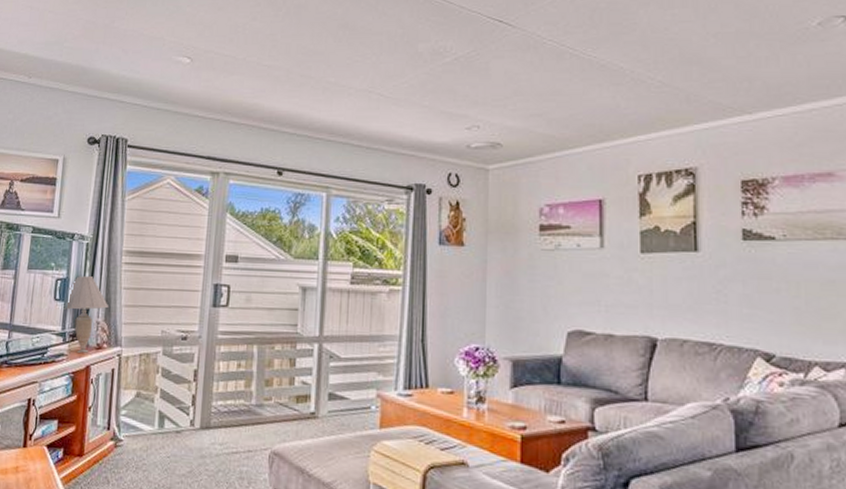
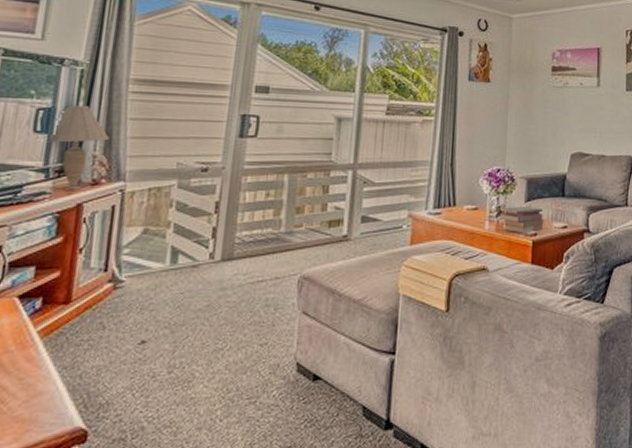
books: none [479,392,535,426] -> present [499,205,544,234]

